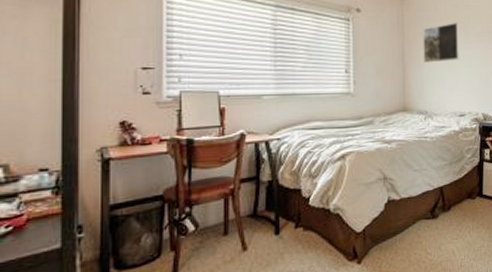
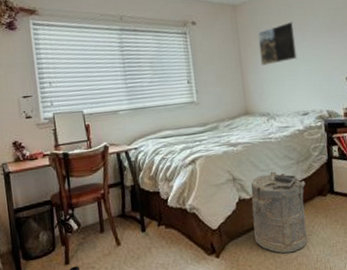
laundry hamper: none [400,172,457,259] -> present [250,171,307,254]

